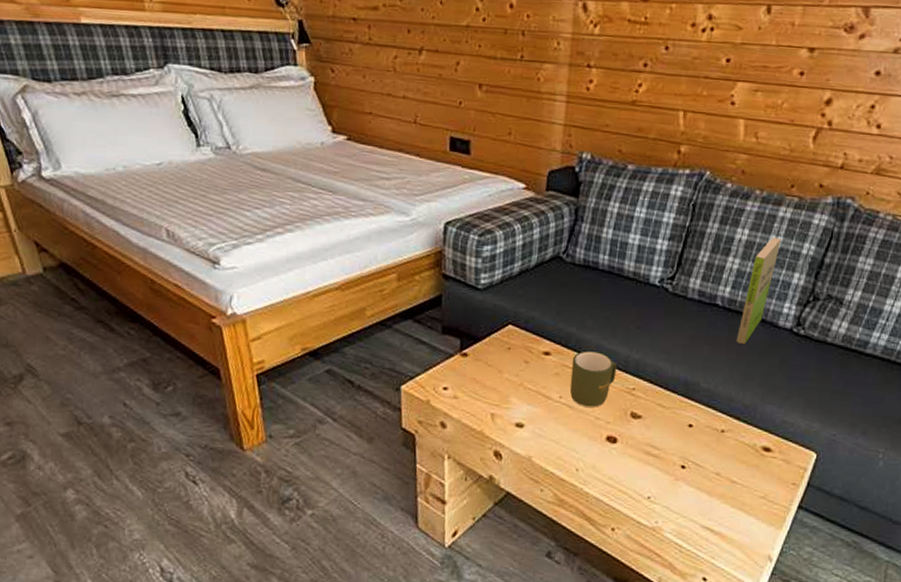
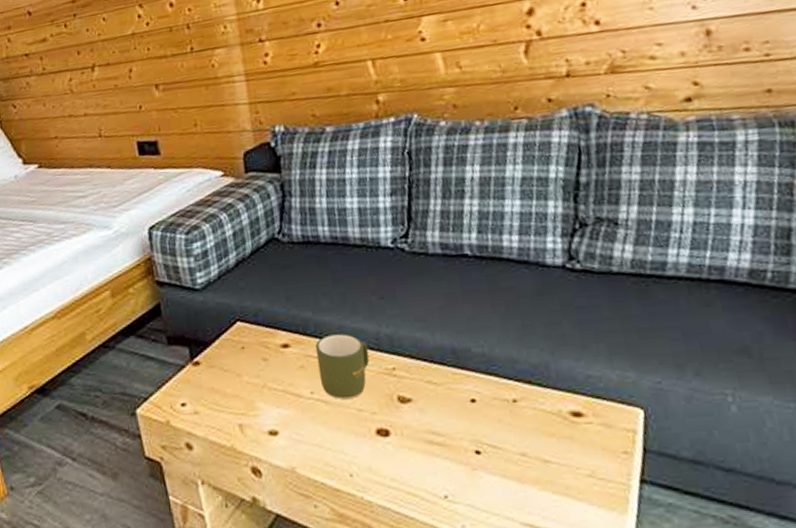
book: present [736,236,781,345] -> none [495,166,525,295]

